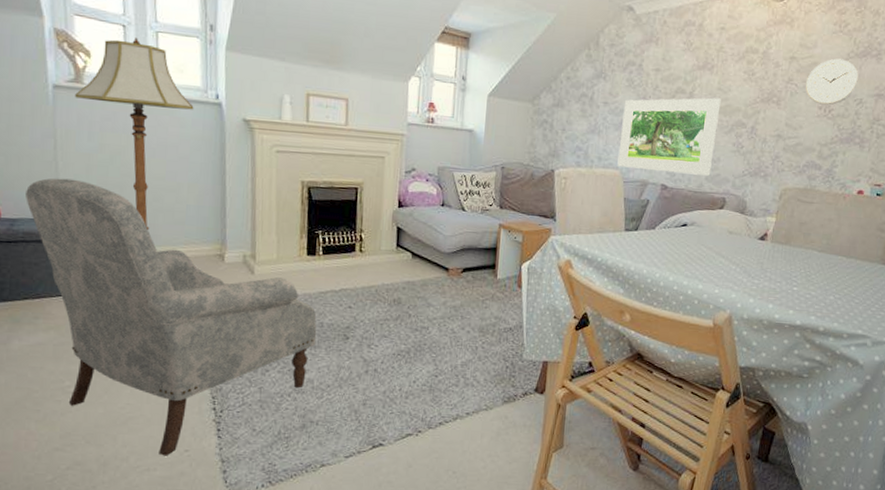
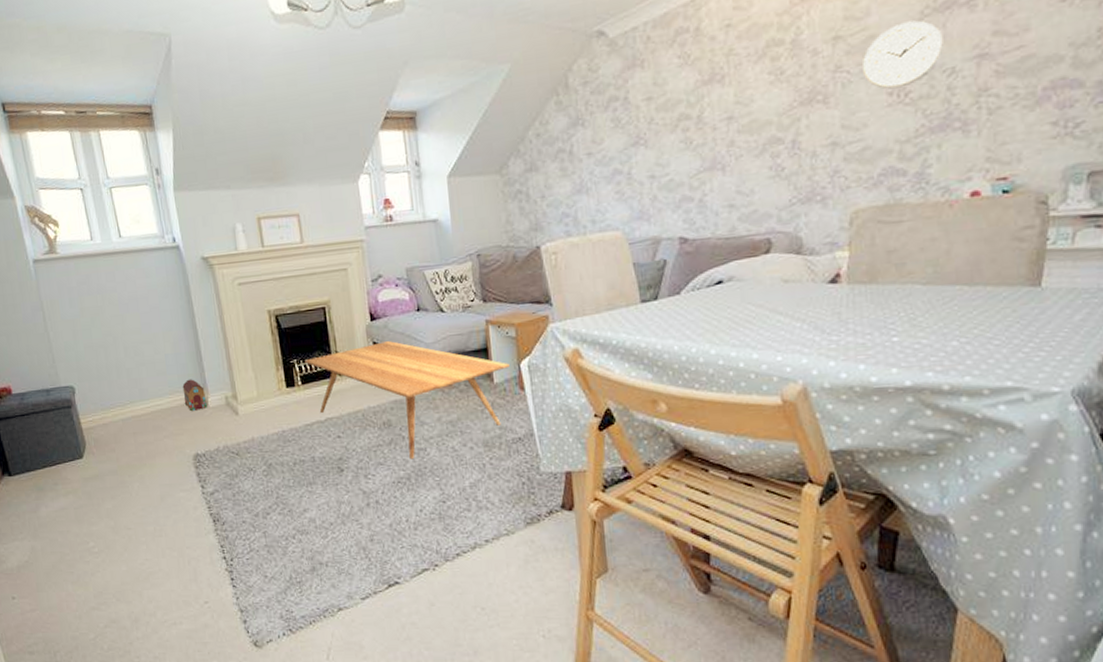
armchair: present [26,178,317,456] -> none [28,346,311,609]
floor lamp: present [75,37,194,230] -> none [52,198,155,385]
toy house: none [199,233,224,265] -> present [182,379,208,412]
coffee table: none [329,228,513,336] -> present [304,341,509,460]
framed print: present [617,97,721,176] -> none [613,114,744,227]

